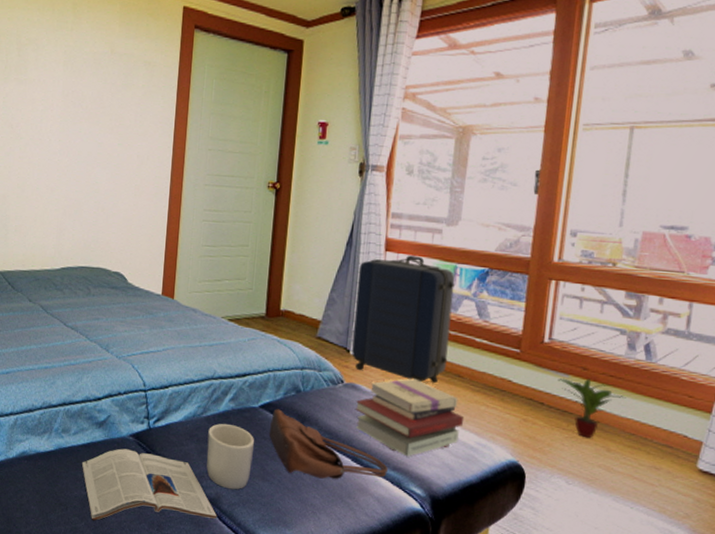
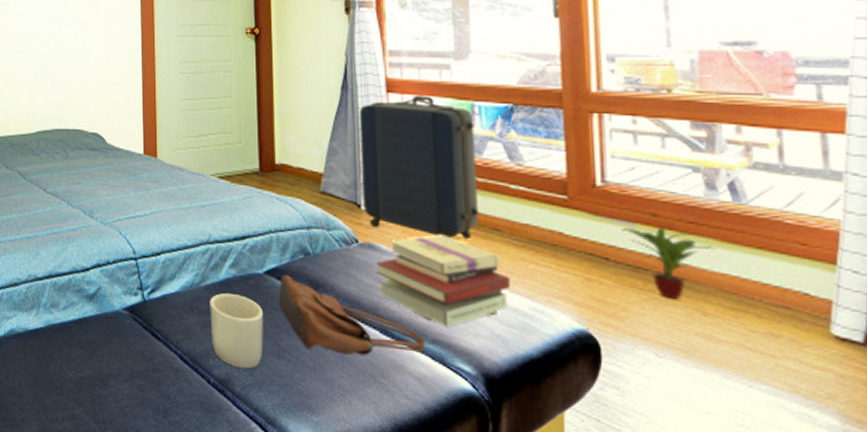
magazine: present [82,448,218,522] -> none [75,324,231,407]

